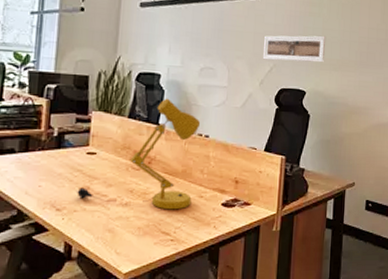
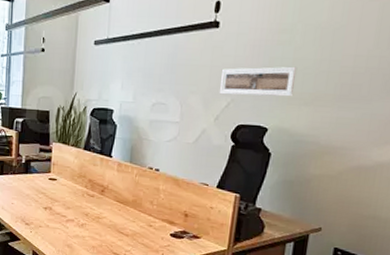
desk lamp: present [75,98,201,210] -> none [40,132,152,235]

